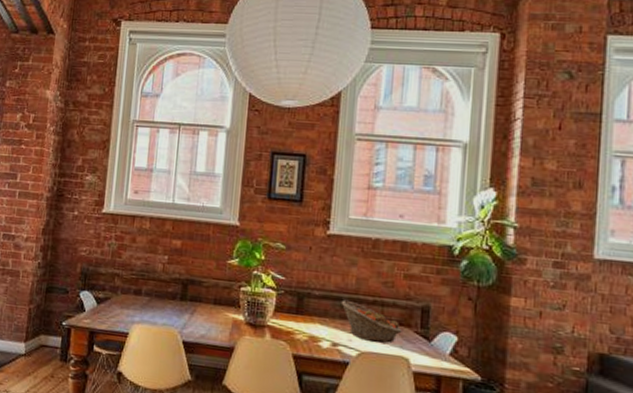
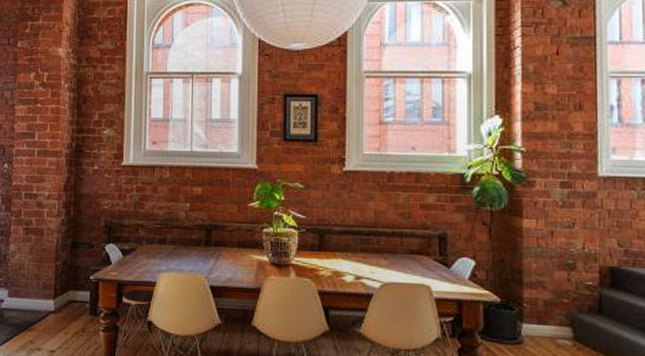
fruit basket: present [341,300,402,344] -> none [361,233,422,273]

